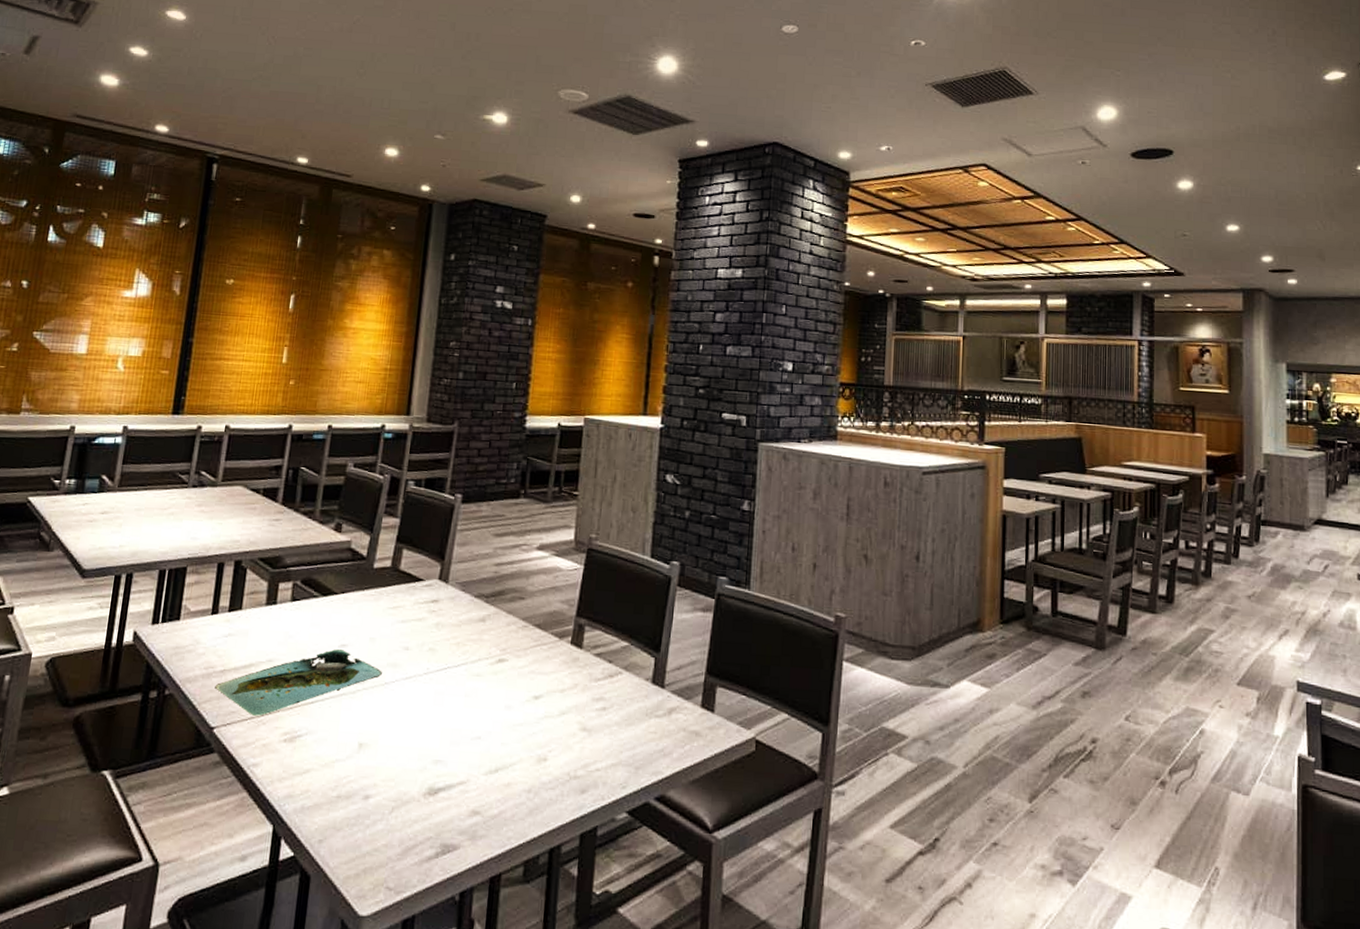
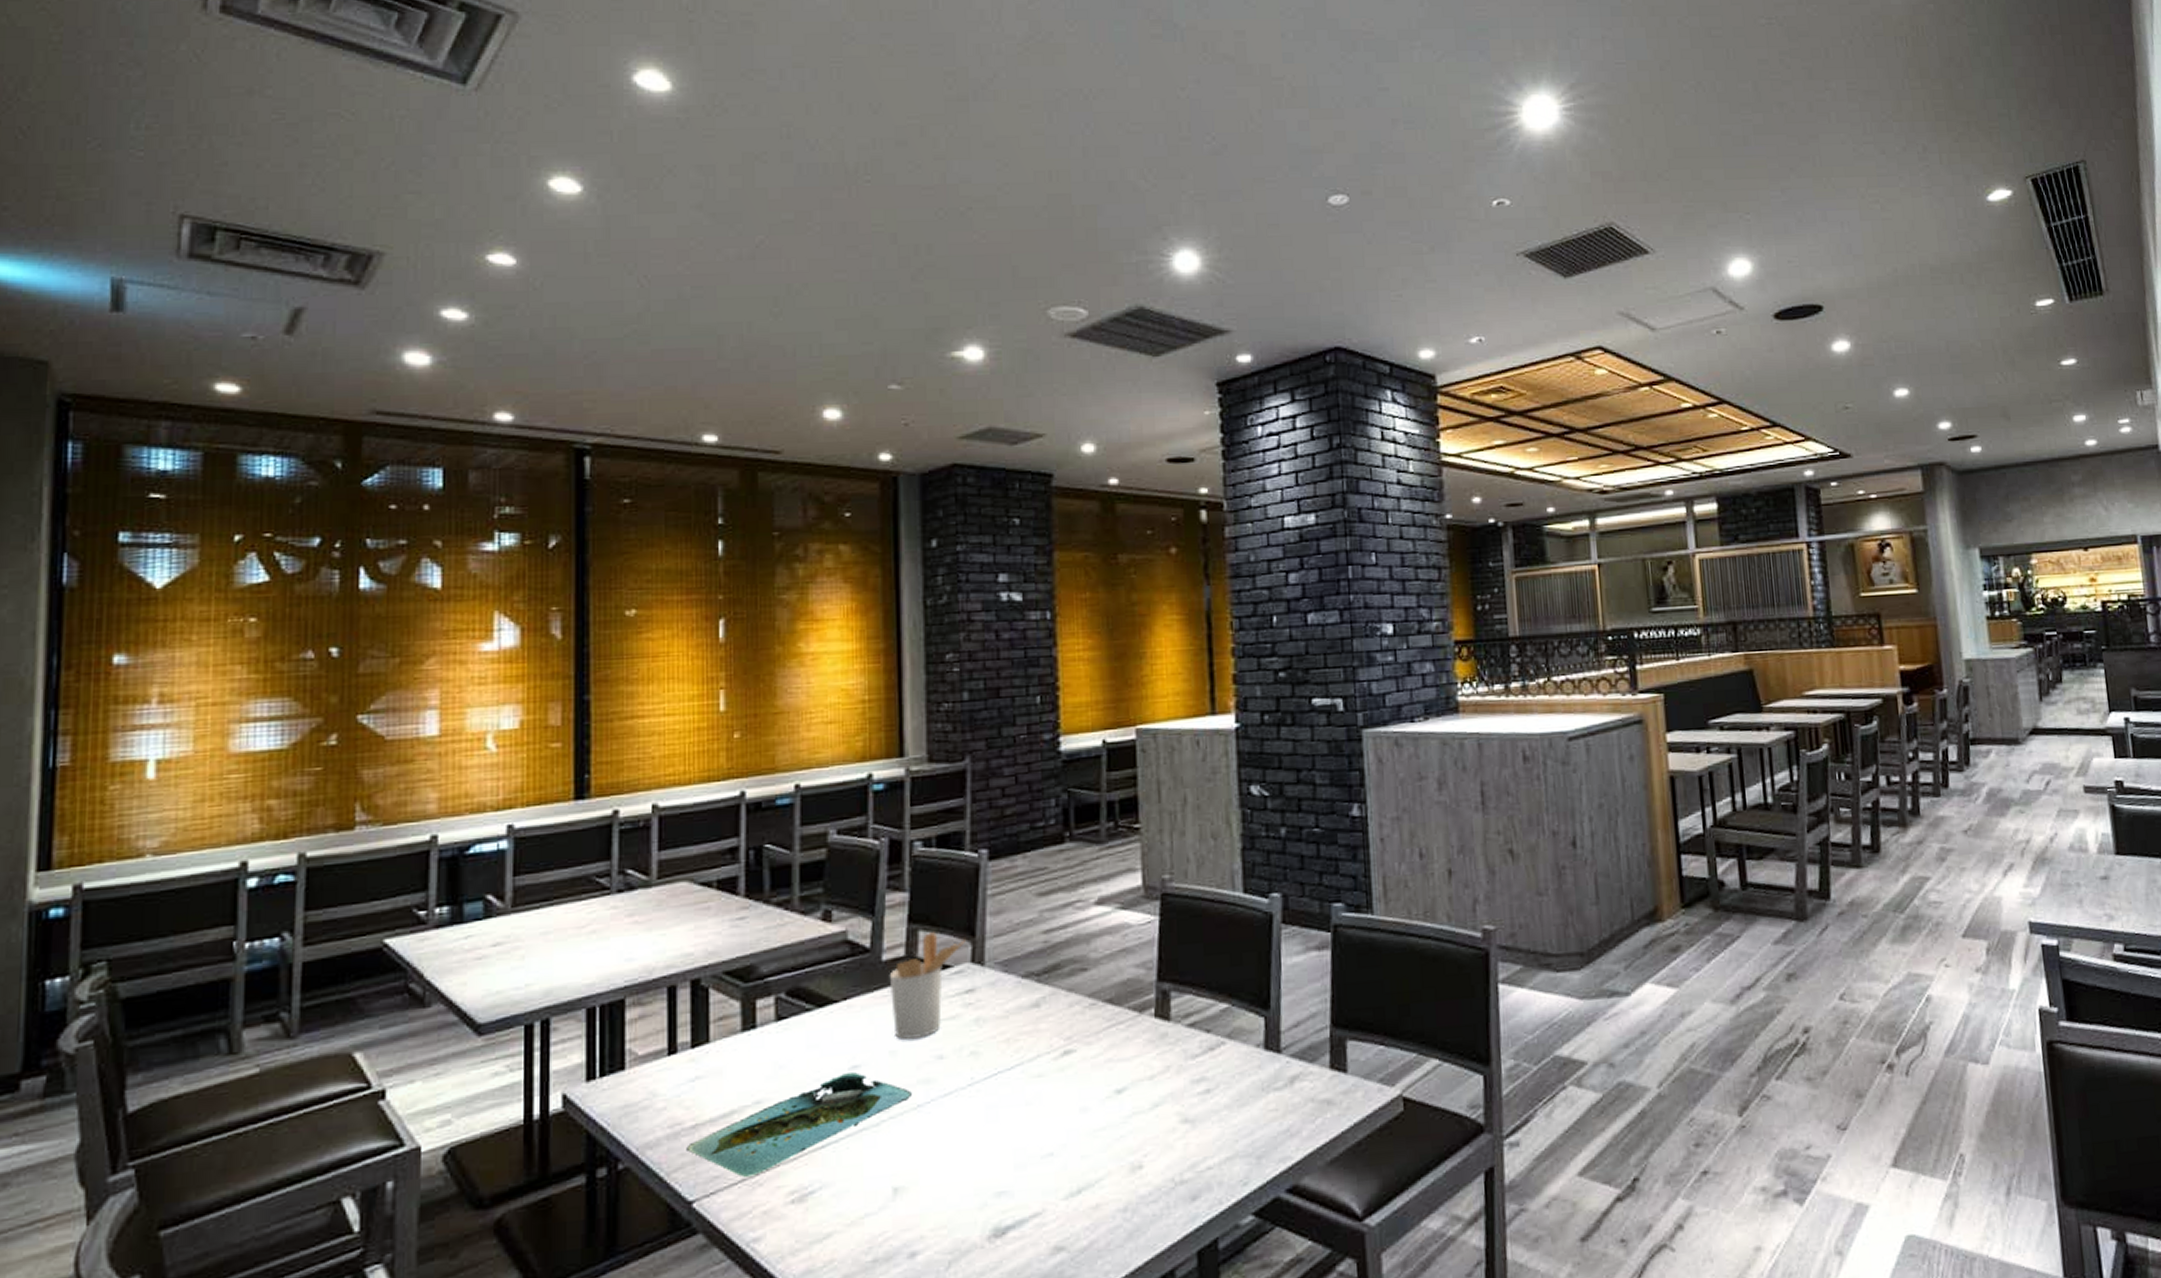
utensil holder: none [375,552,437,631] -> present [889,932,965,1040]

